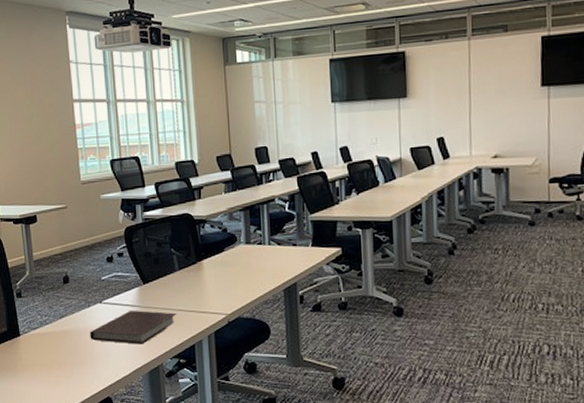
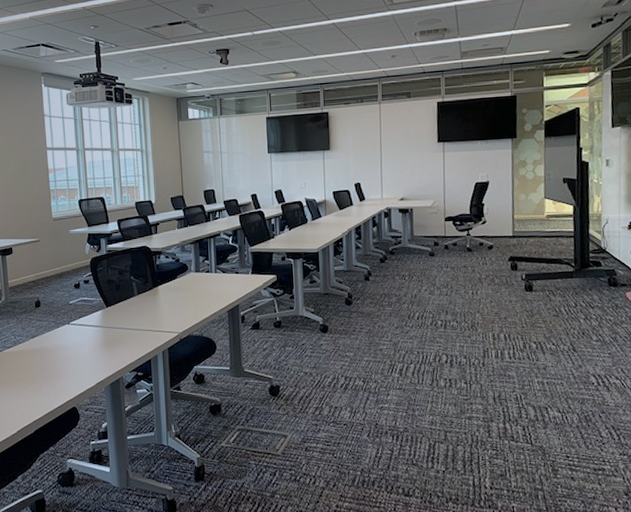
notebook: present [90,311,176,344] -> none [58,330,135,360]

